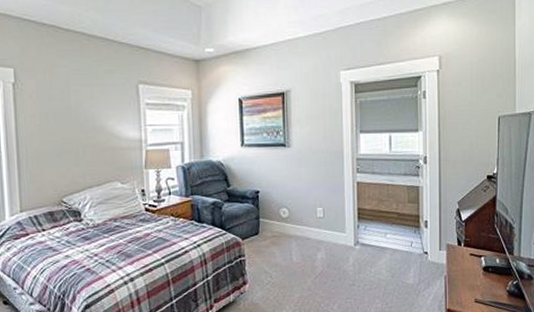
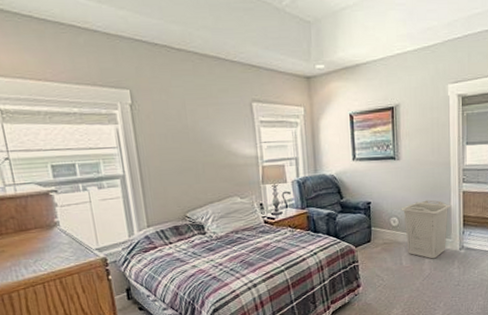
laundry basket: none [291,190,344,255] -> present [401,200,450,259]

